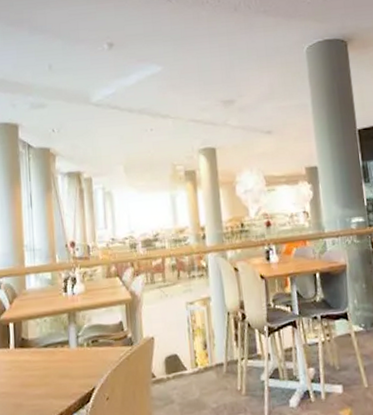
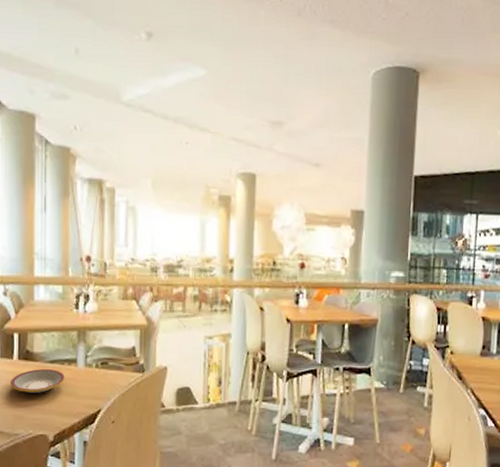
plate: none [8,353,59,380] -> present [11,369,65,394]

